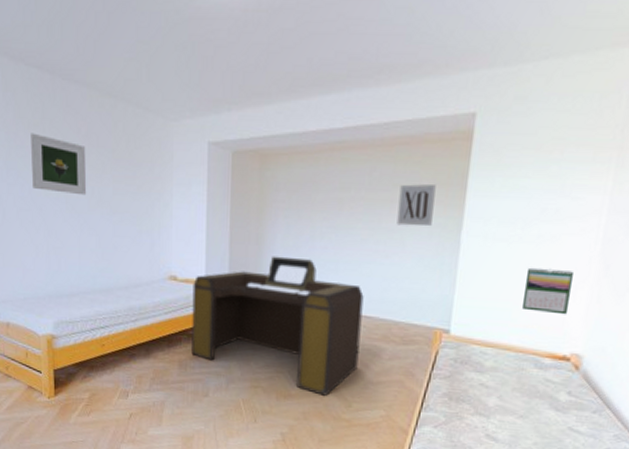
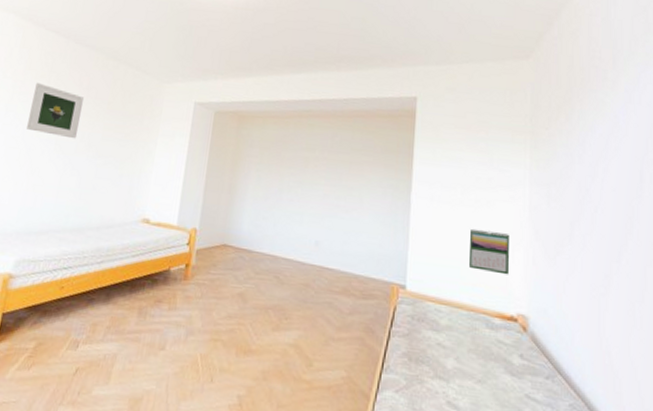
desk: present [191,256,364,396] -> none [153,205,326,353]
wall art: present [396,183,436,227] -> none [355,149,388,187]

